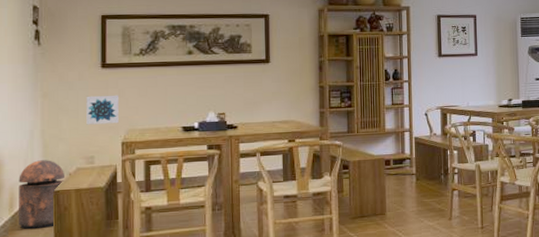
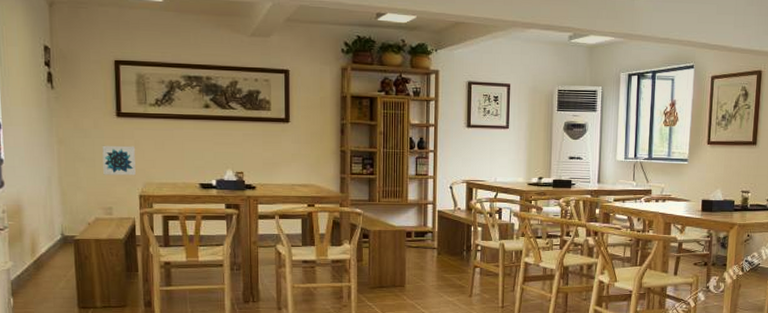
trash can: present [19,160,64,229] -> none [39,208,84,275]

